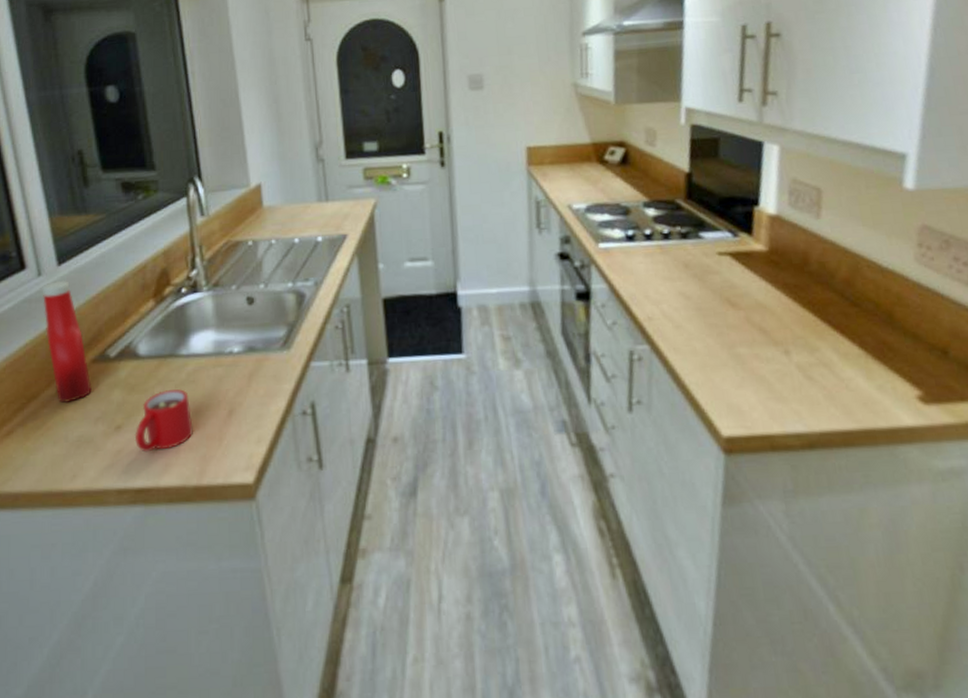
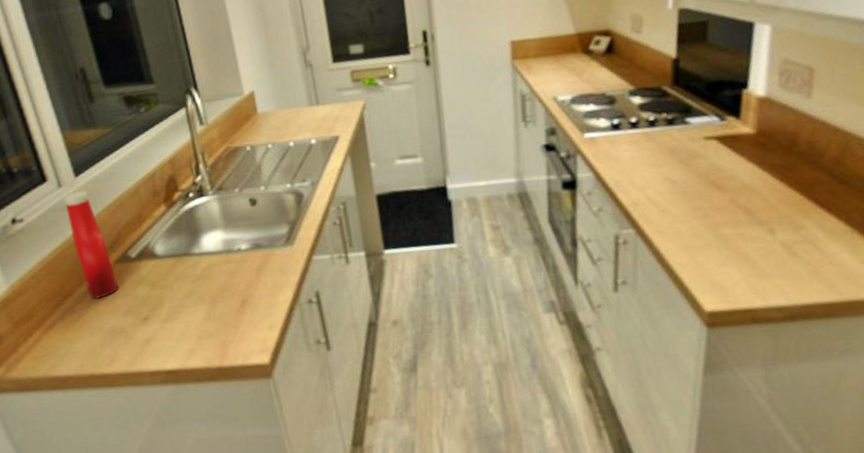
mug: present [134,389,193,453] -> none [160,284,212,340]

